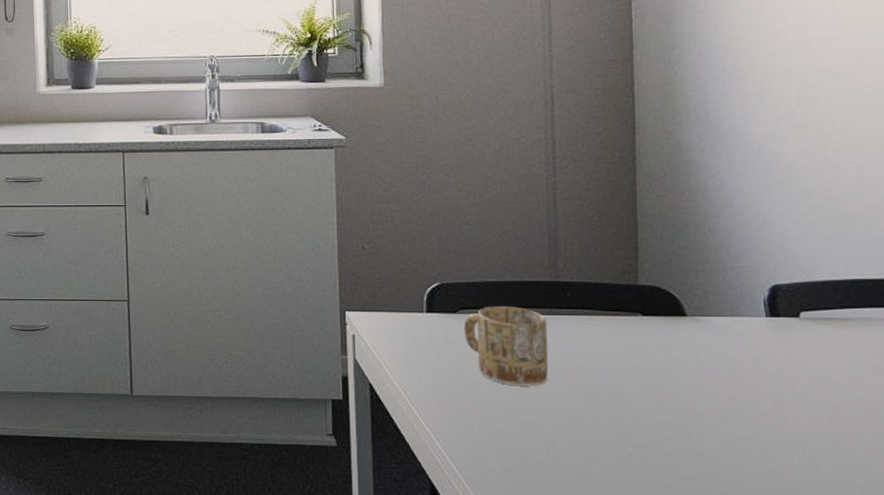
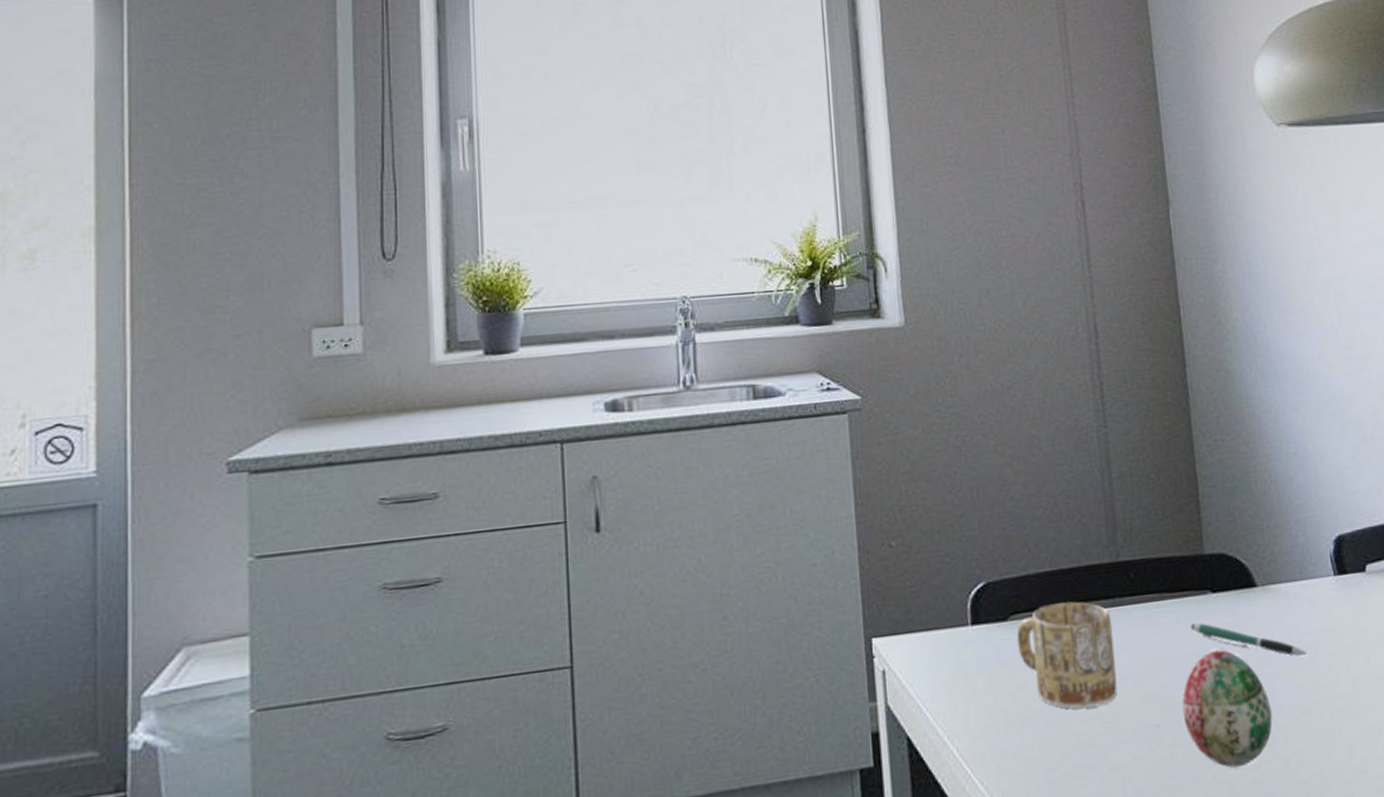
decorative egg: none [606,360,690,451] -> present [1182,649,1273,768]
pen: none [619,336,730,377] -> present [1190,622,1307,656]

